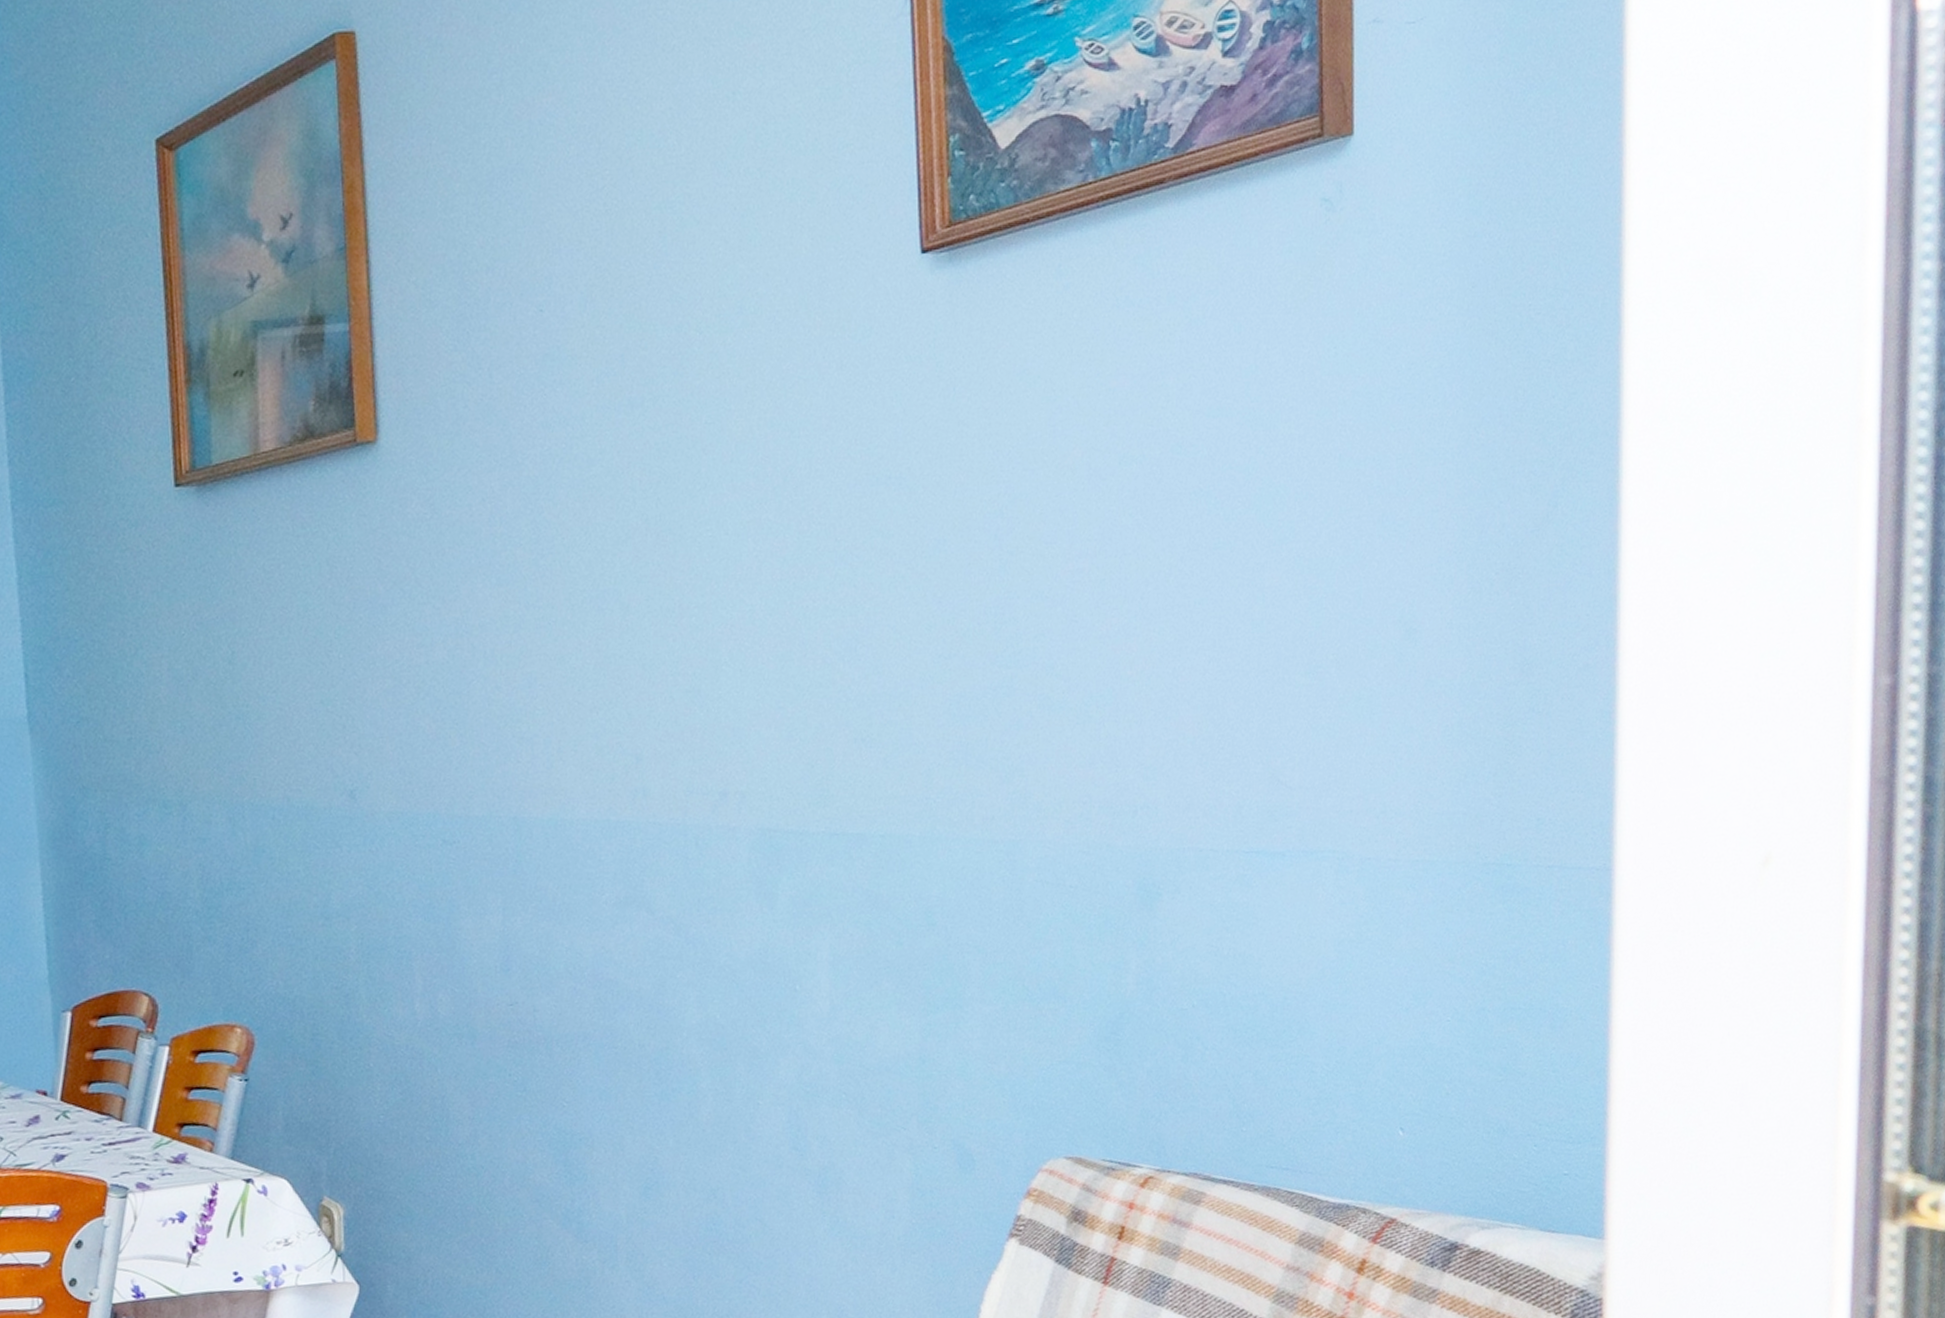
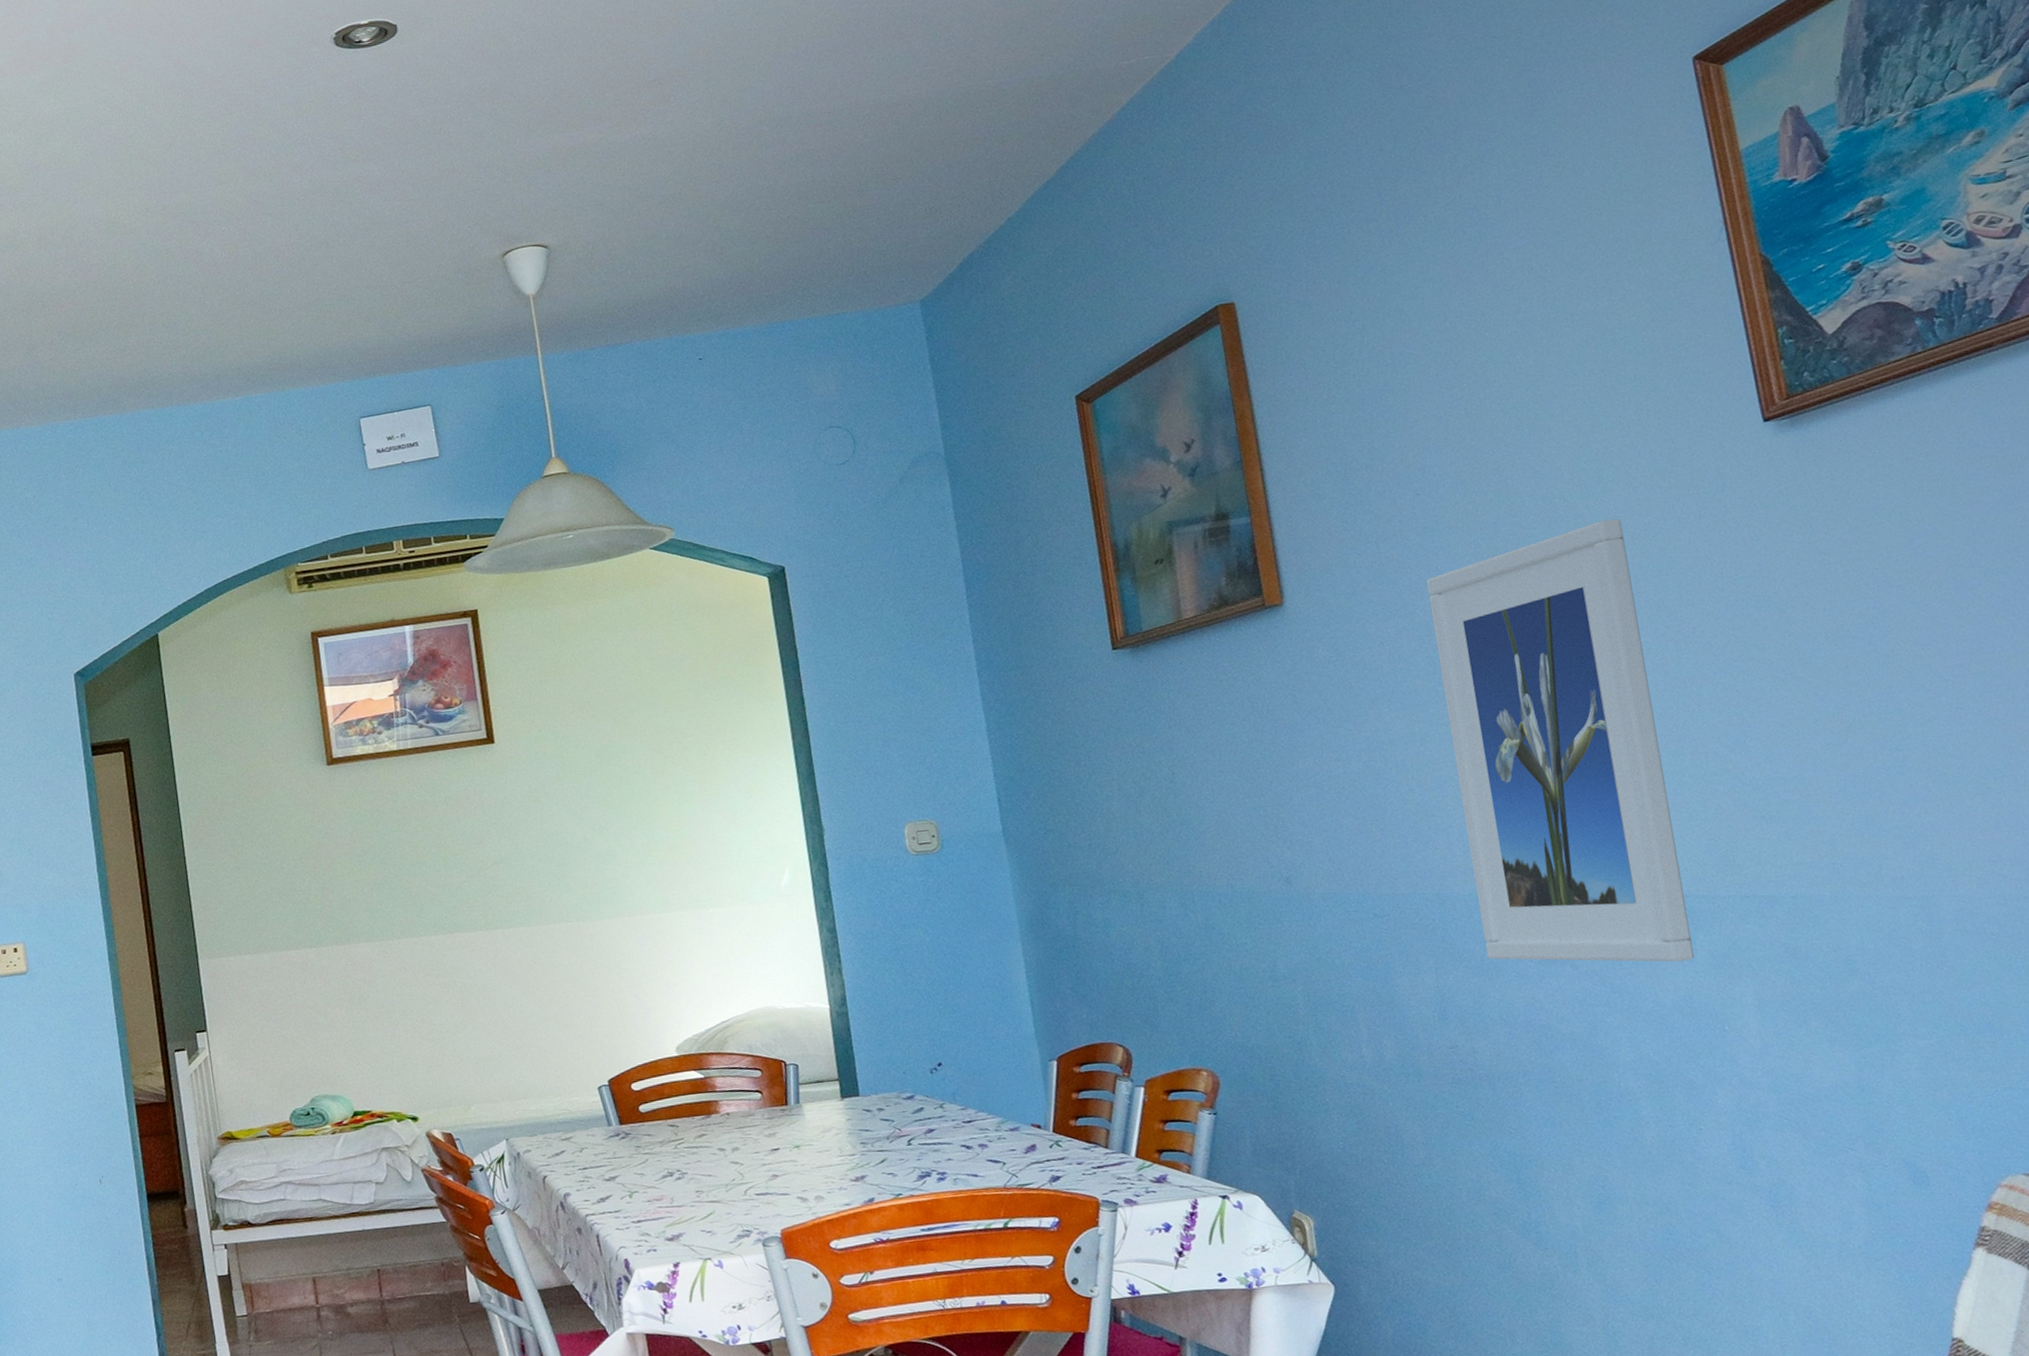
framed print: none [540,361,774,909] -> present [1426,519,1694,962]

